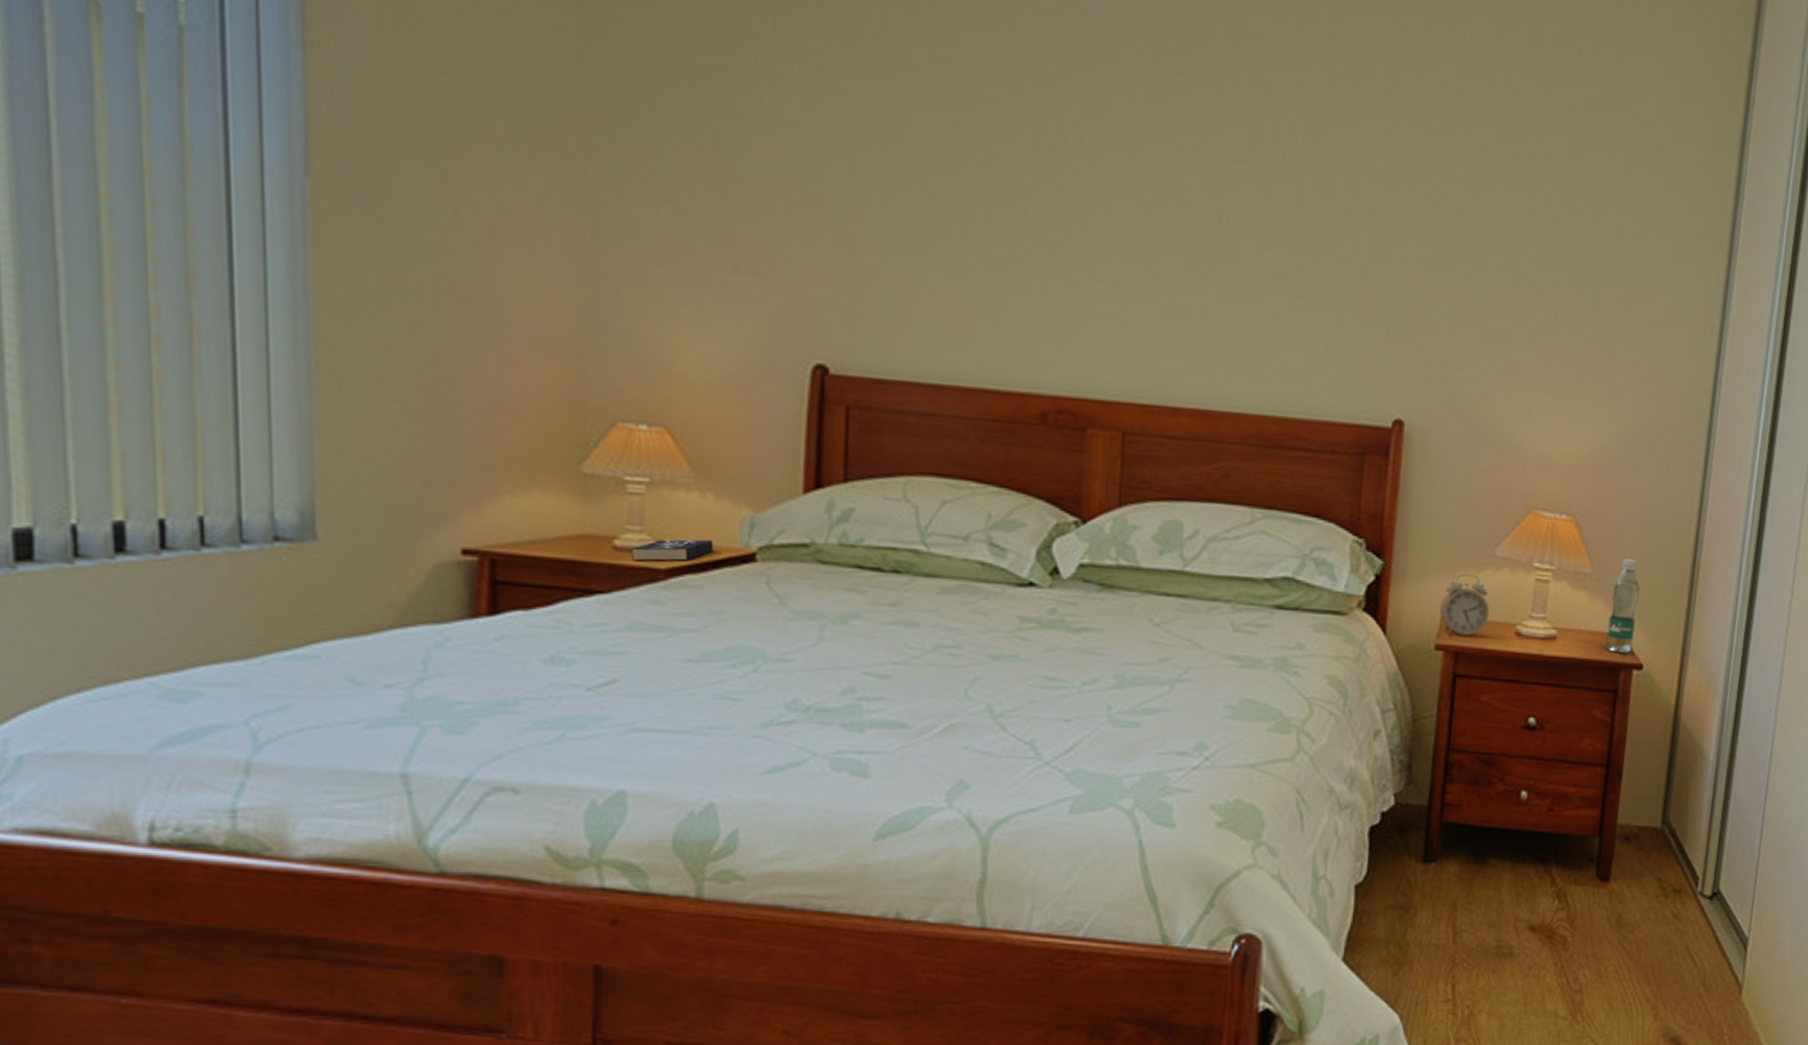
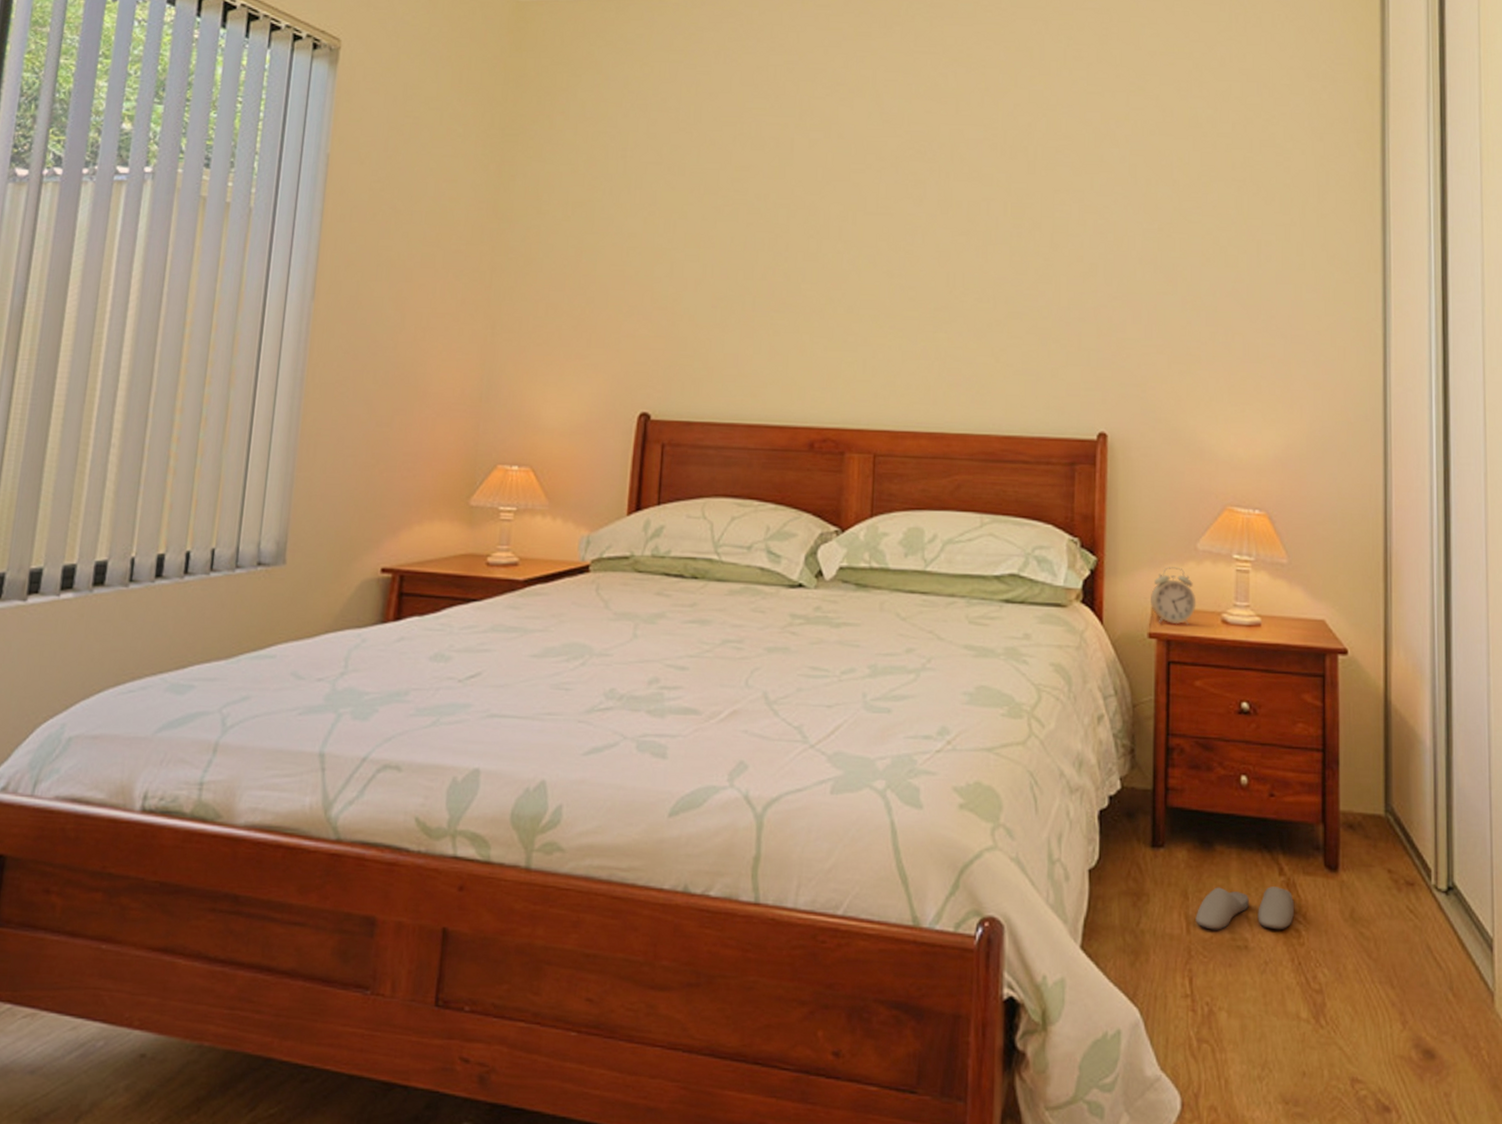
book: present [631,538,715,561] -> none [499,555,560,574]
slippers: none [1462,897,1563,939] -> present [1195,886,1295,930]
bottle: present [1605,558,1640,653] -> none [1308,548,1336,638]

